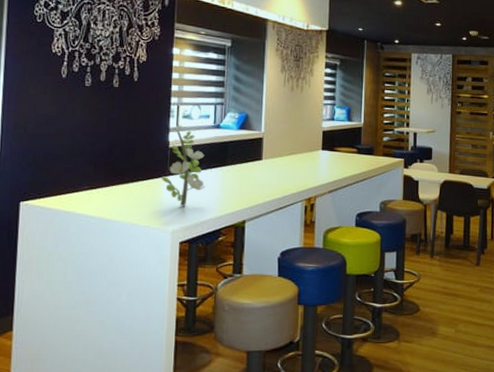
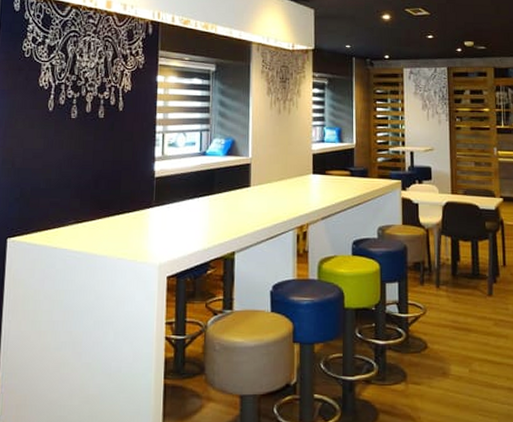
flower: present [161,130,205,207] -> none [147,159,192,239]

